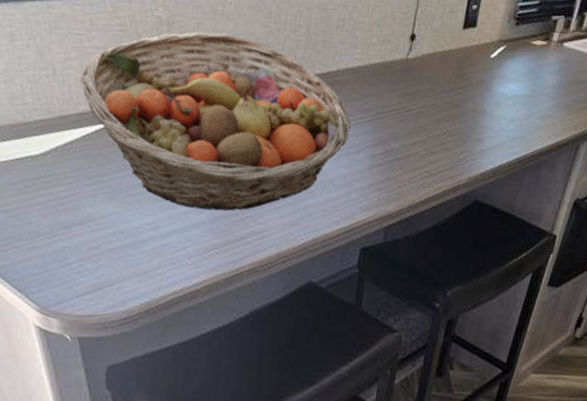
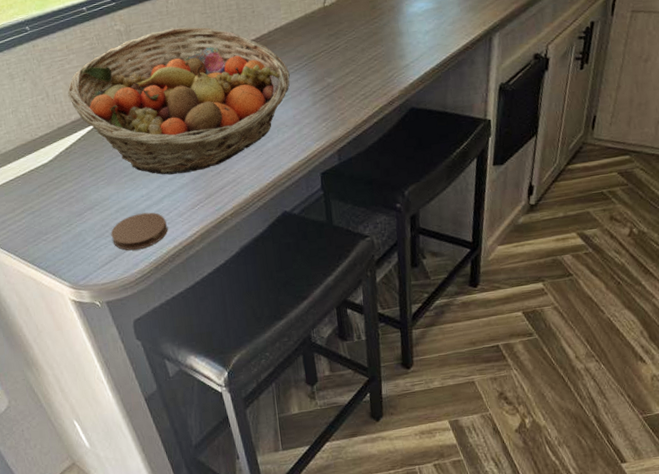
coaster: none [100,243,171,286] -> present [111,212,168,251]

